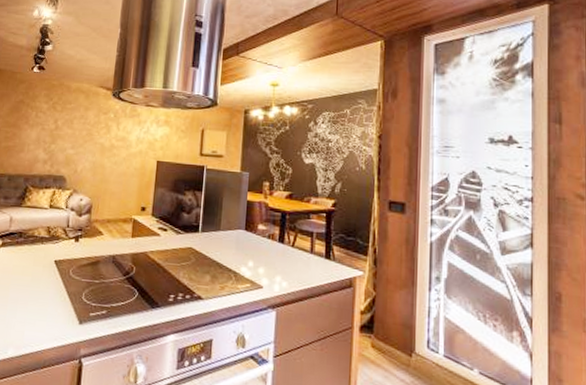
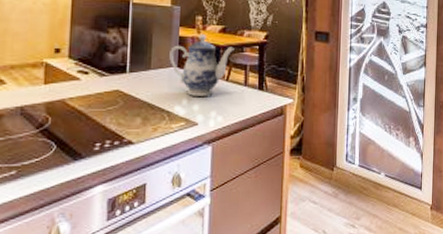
teapot: none [237,199,301,261] -> present [169,34,234,96]

